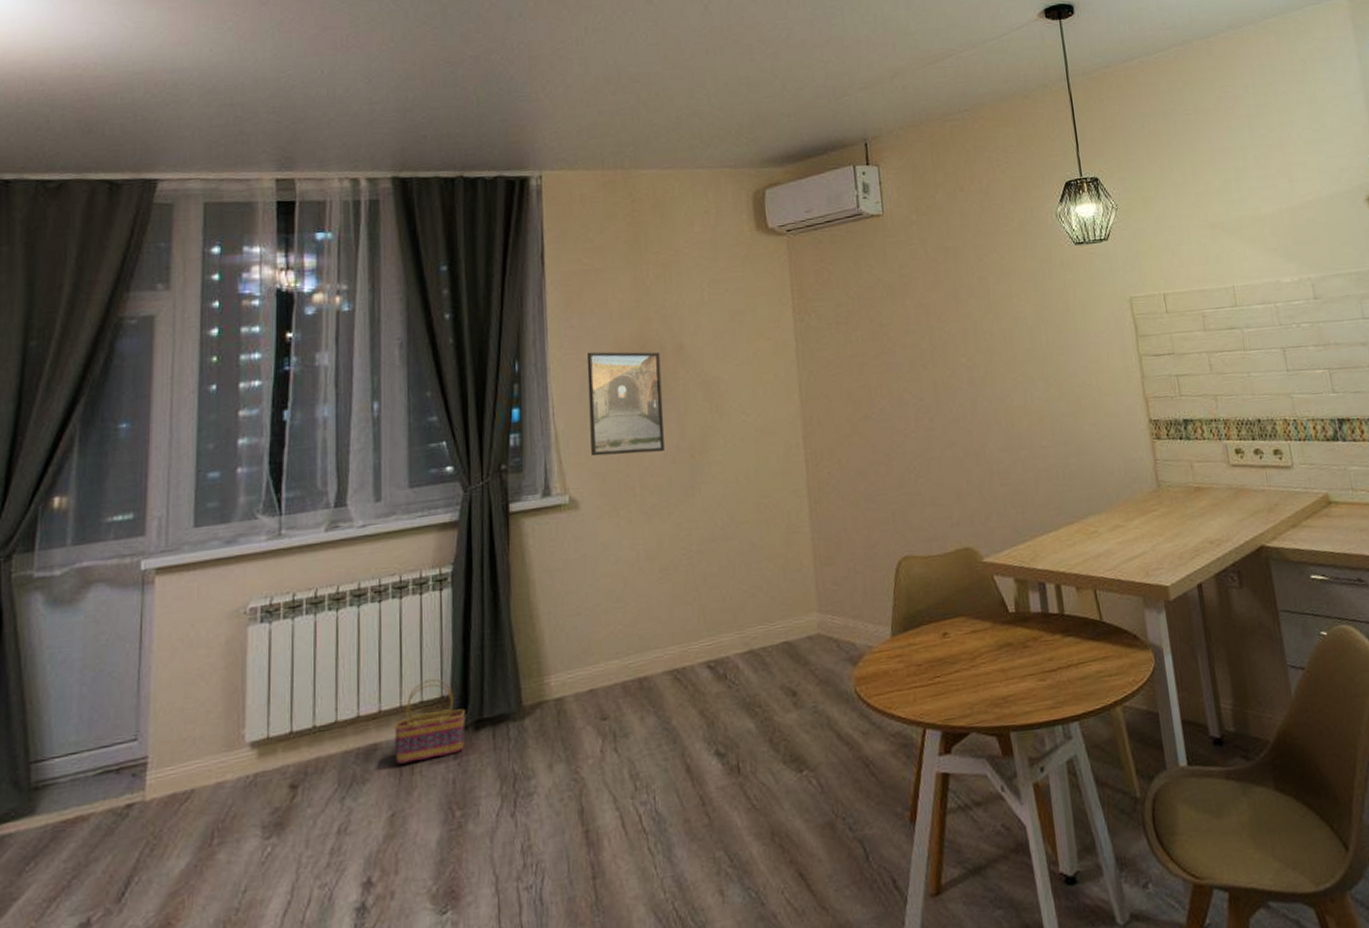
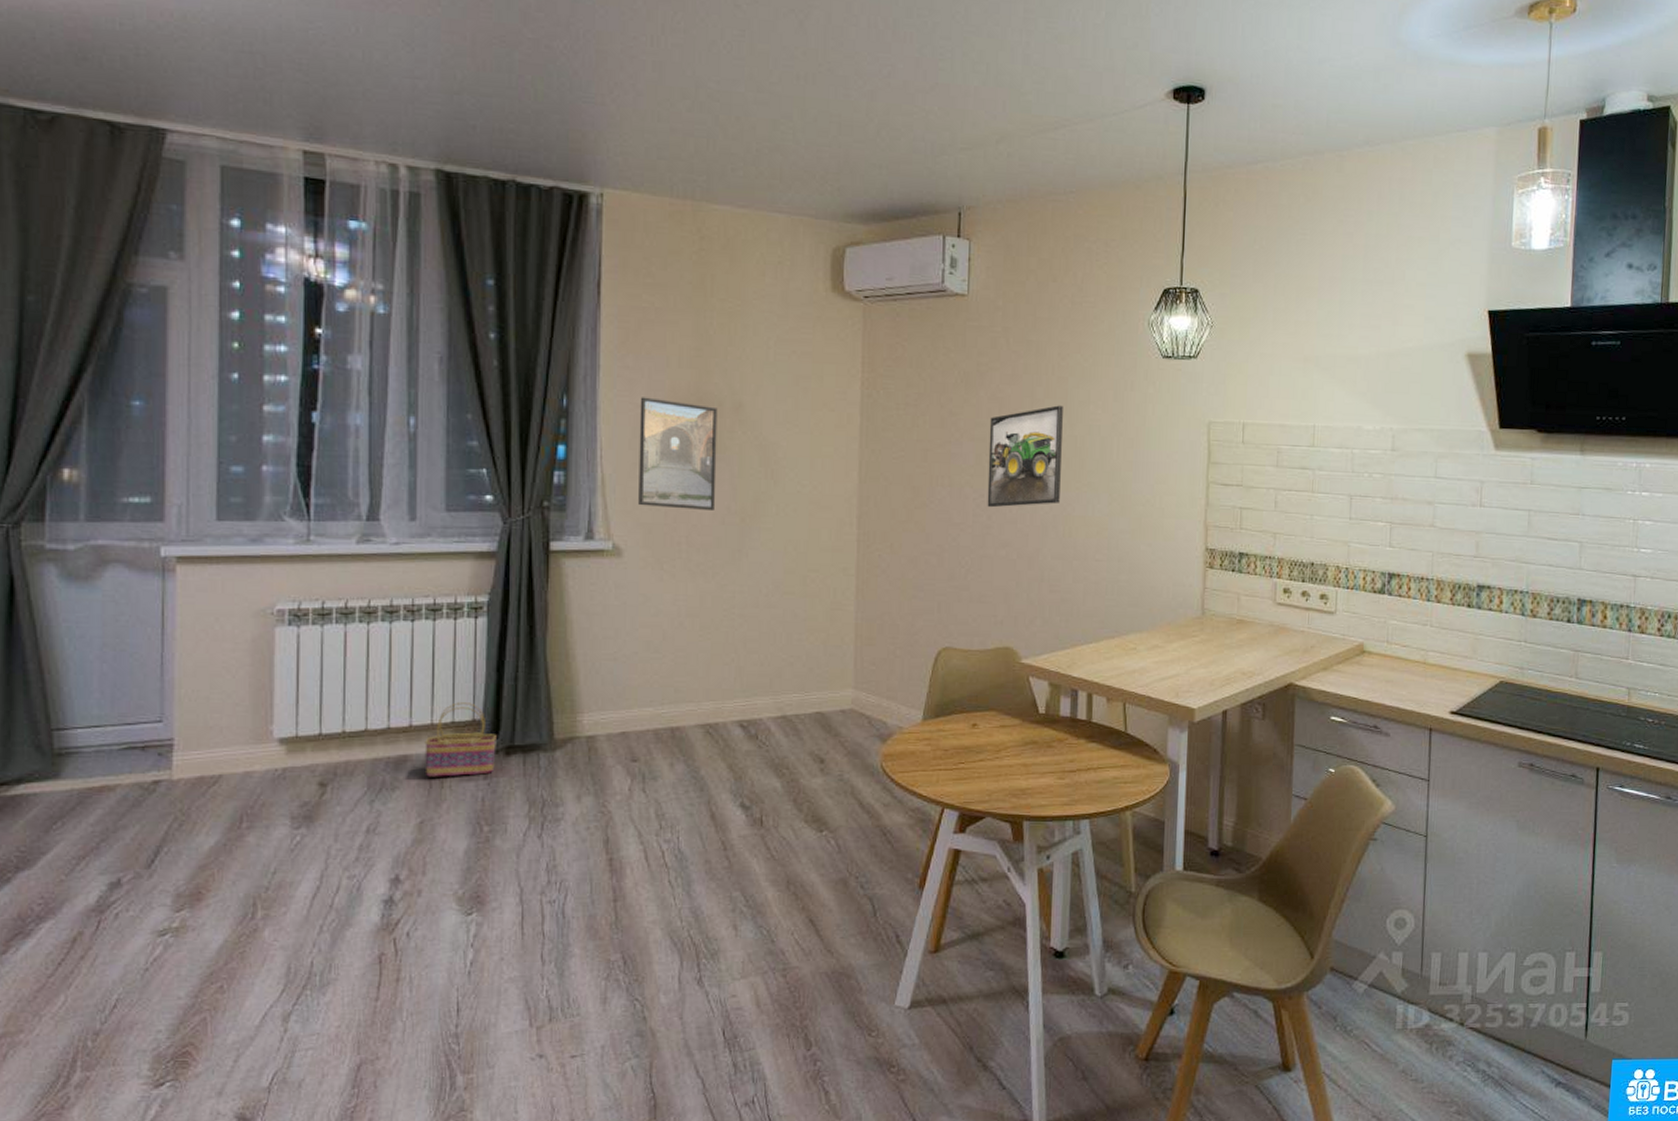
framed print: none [918,303,998,410] -> present [987,405,1063,508]

